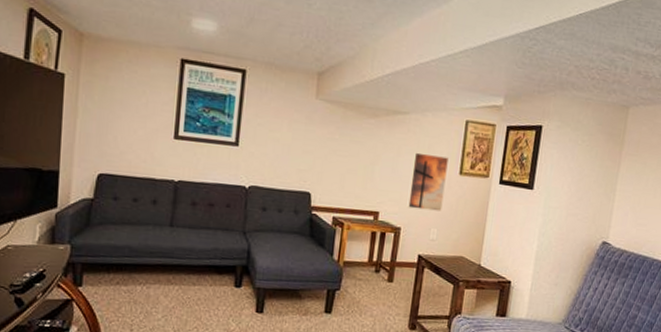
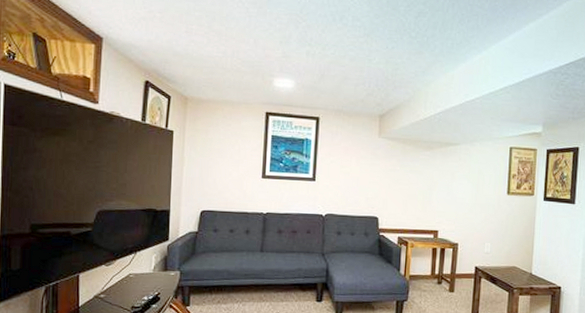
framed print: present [407,152,449,212] -> none [462,177,497,228]

